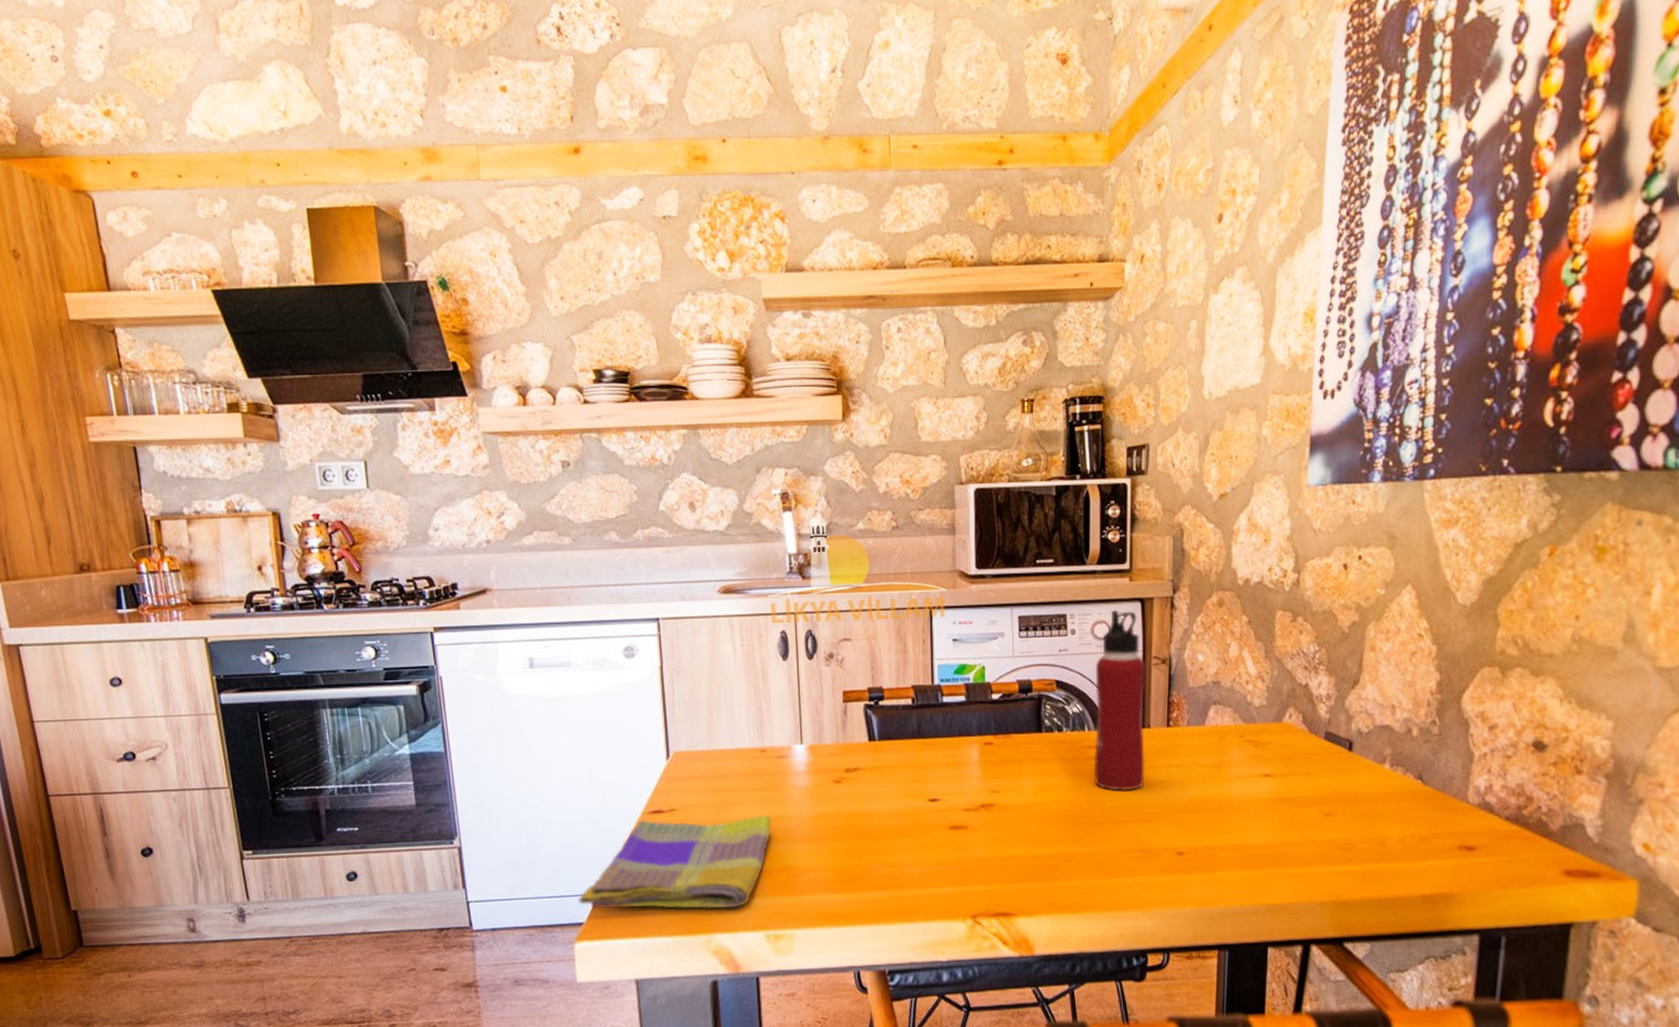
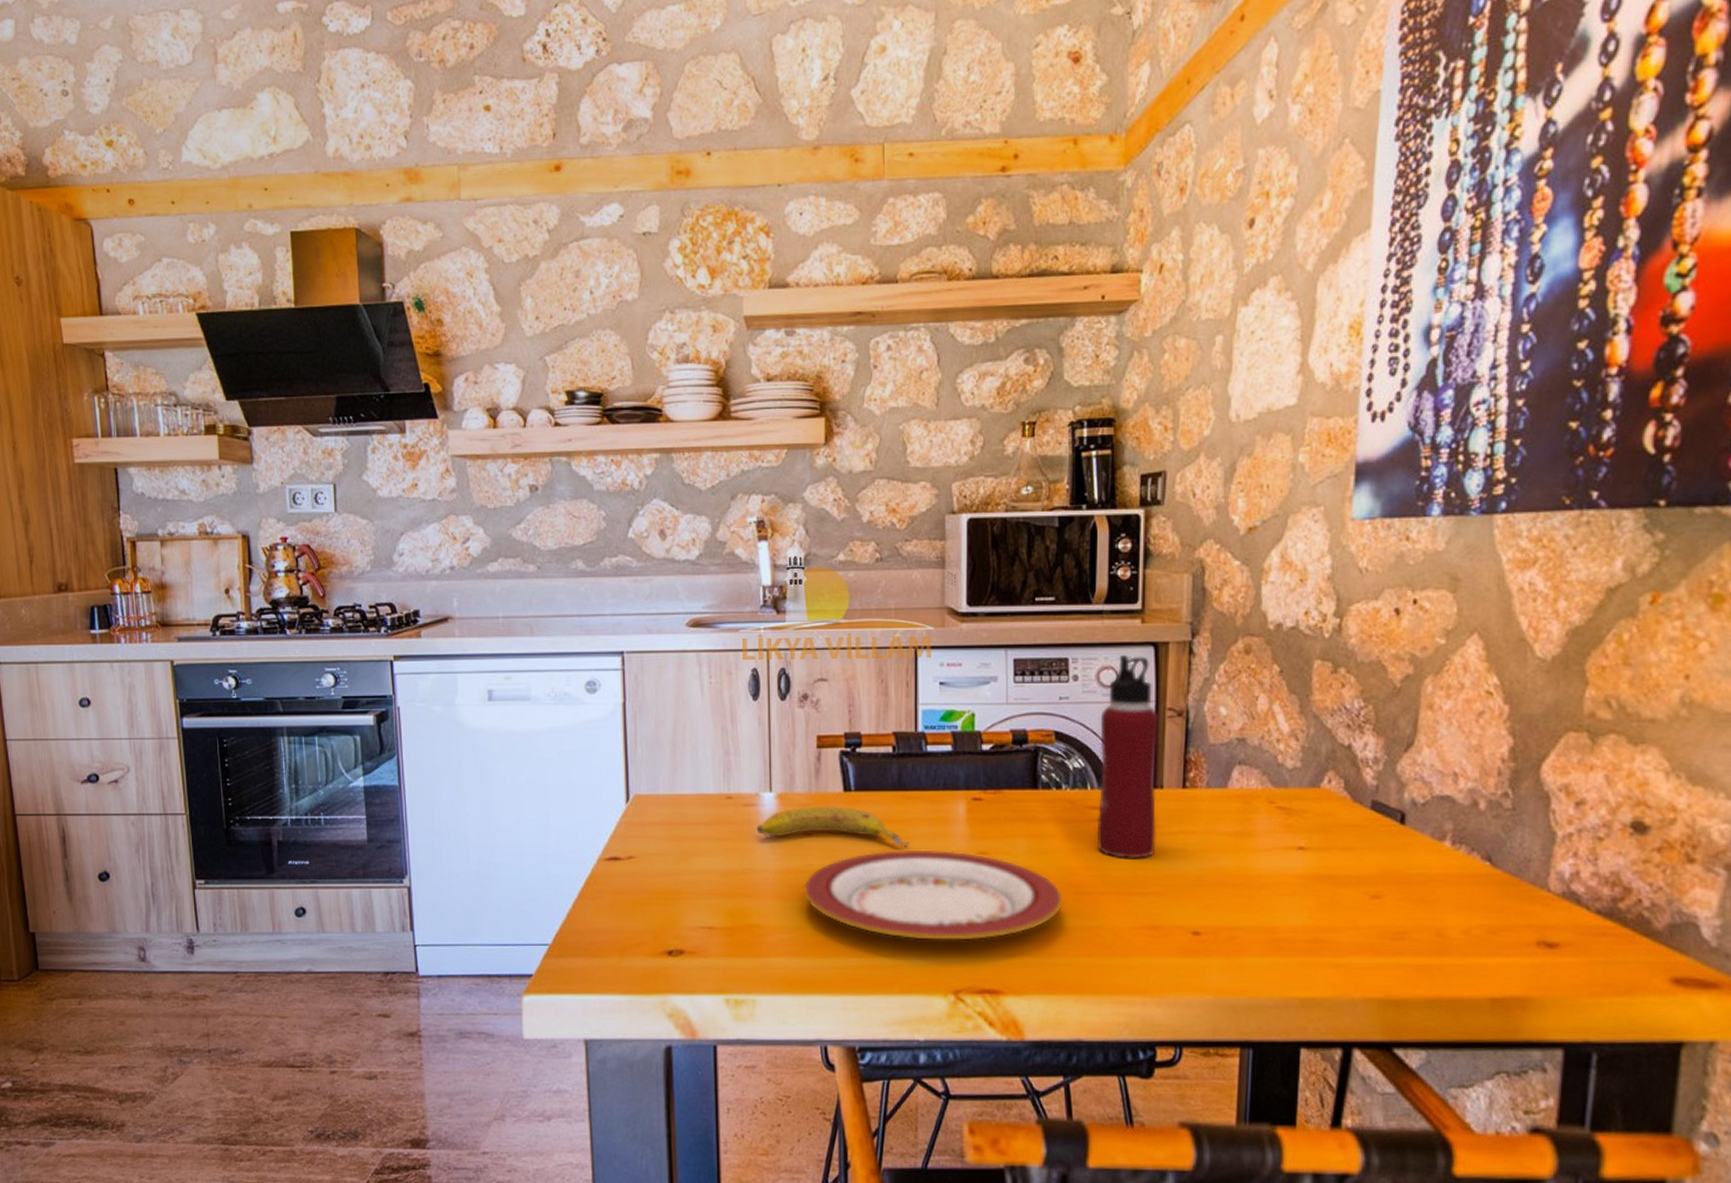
dish towel: present [577,814,772,909] -> none [527,866,736,968]
fruit: none [789,754,929,789] -> present [756,805,909,847]
plate: none [835,790,1066,872] -> present [804,849,1063,941]

